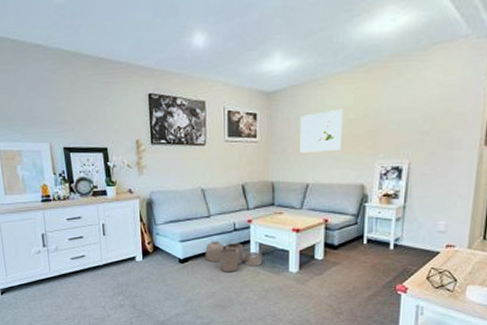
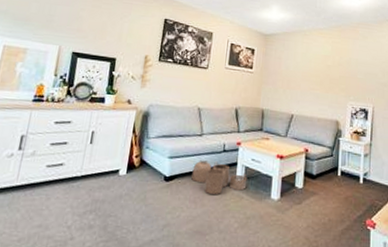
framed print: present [300,108,343,153] -> none [287,56,323,89]

